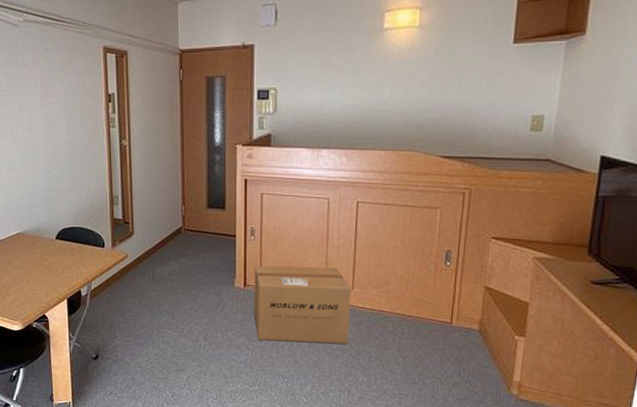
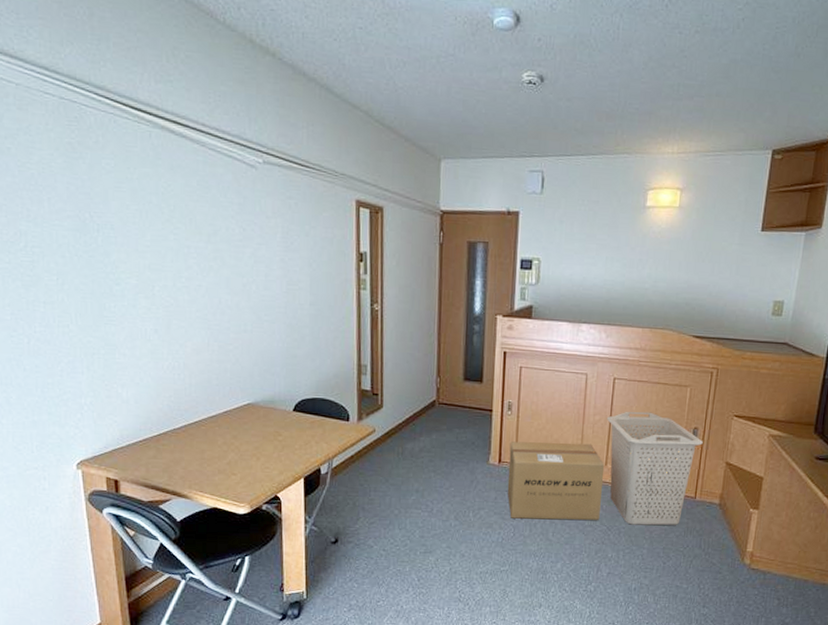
laundry basket: none [351,234,457,351] -> present [606,411,703,526]

